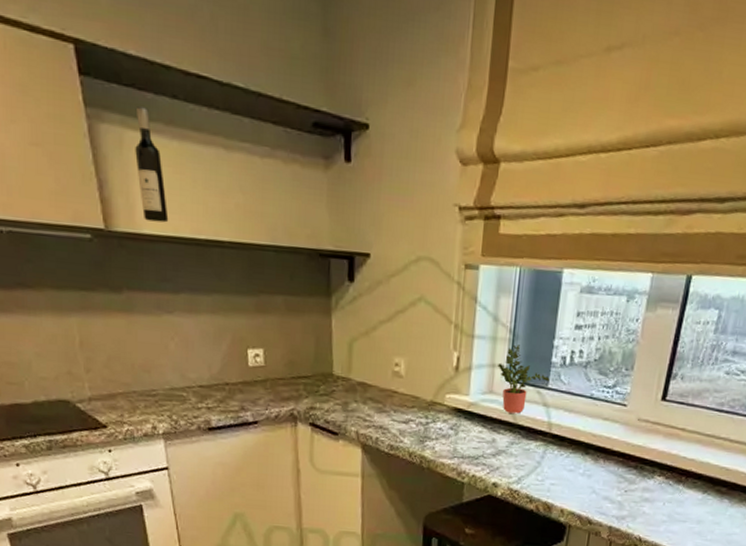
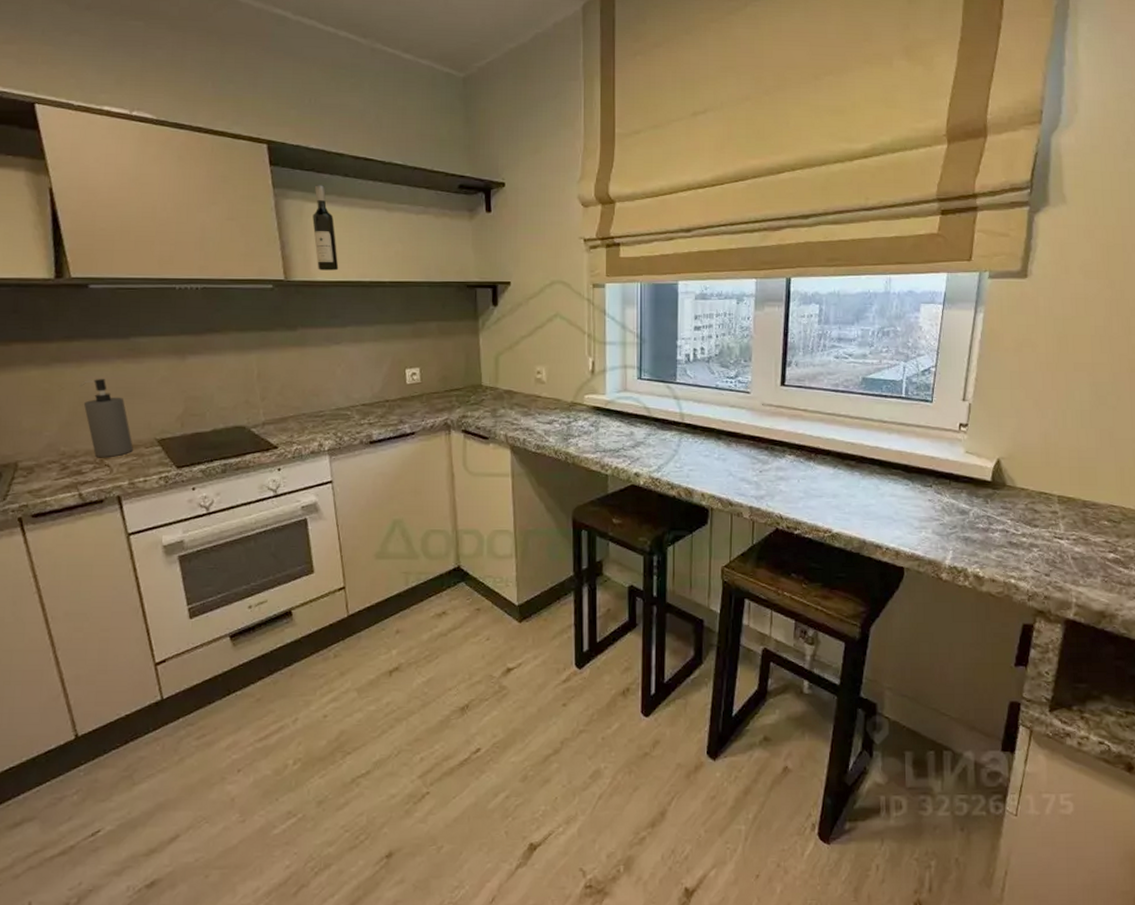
potted plant: present [498,344,550,414] -> none [629,347,677,407]

